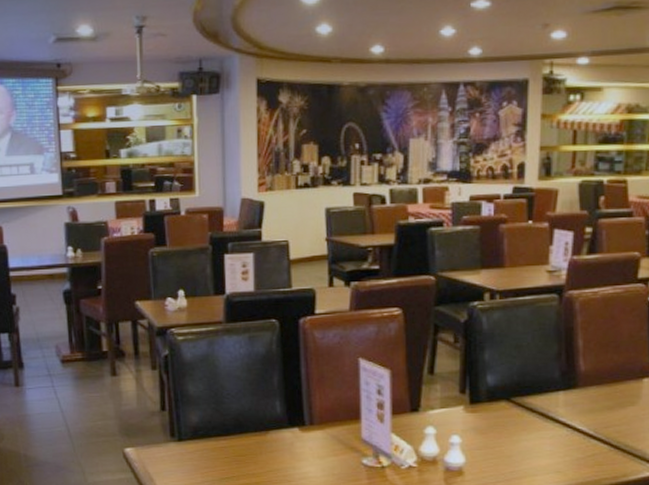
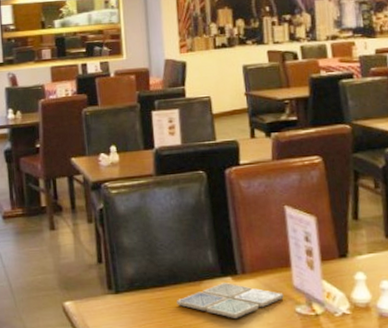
drink coaster: none [241,433,351,468] -> present [177,283,284,318]

